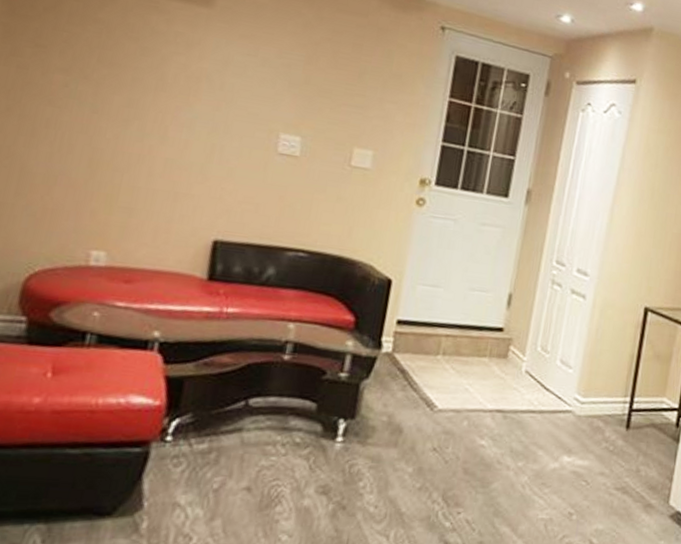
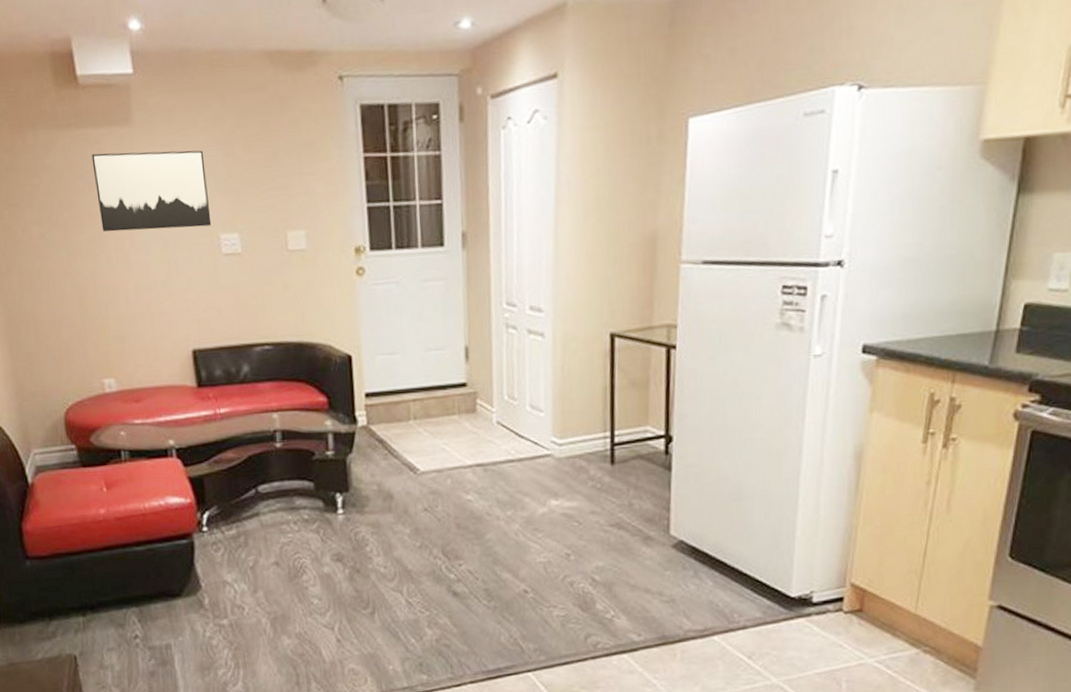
wall art: none [143,22,285,123] -> present [91,150,212,232]

